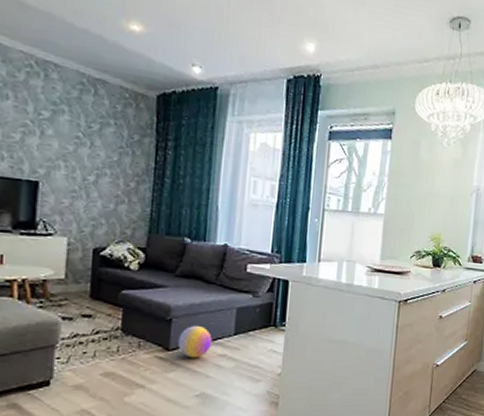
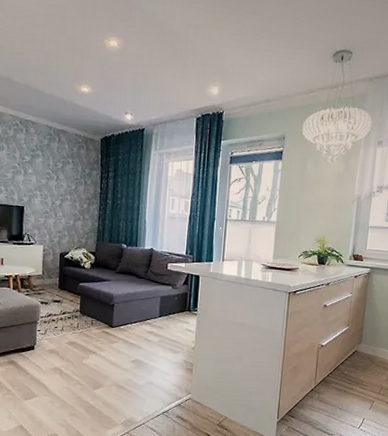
ball: present [177,326,212,358] -> none [118,310,143,334]

